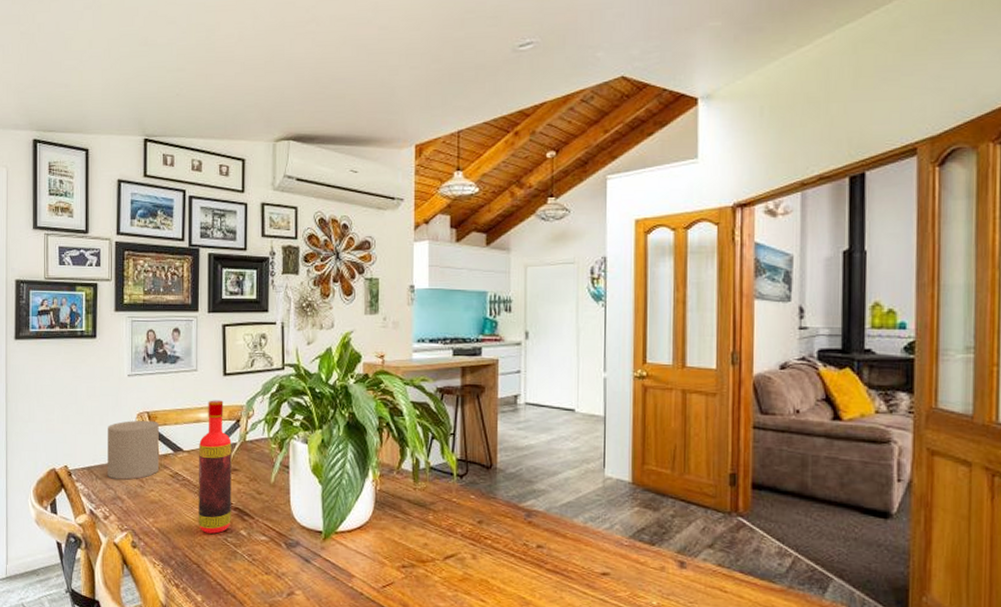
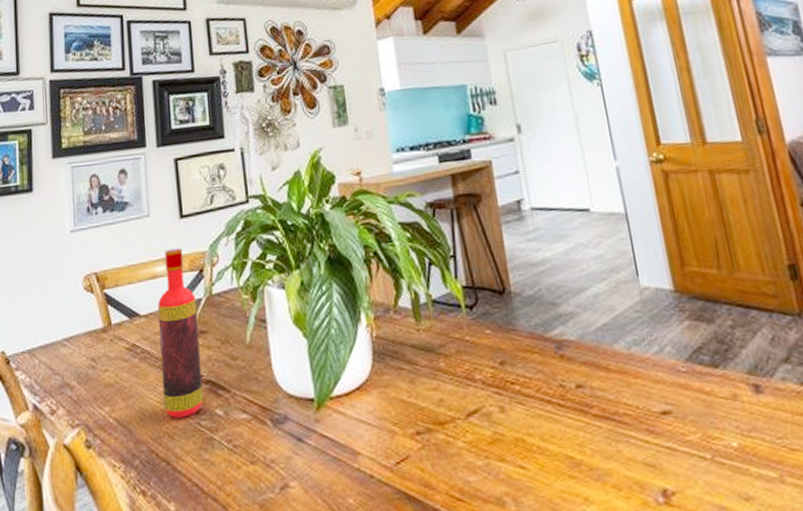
candle: present [107,420,159,480] -> none [50,282,112,362]

